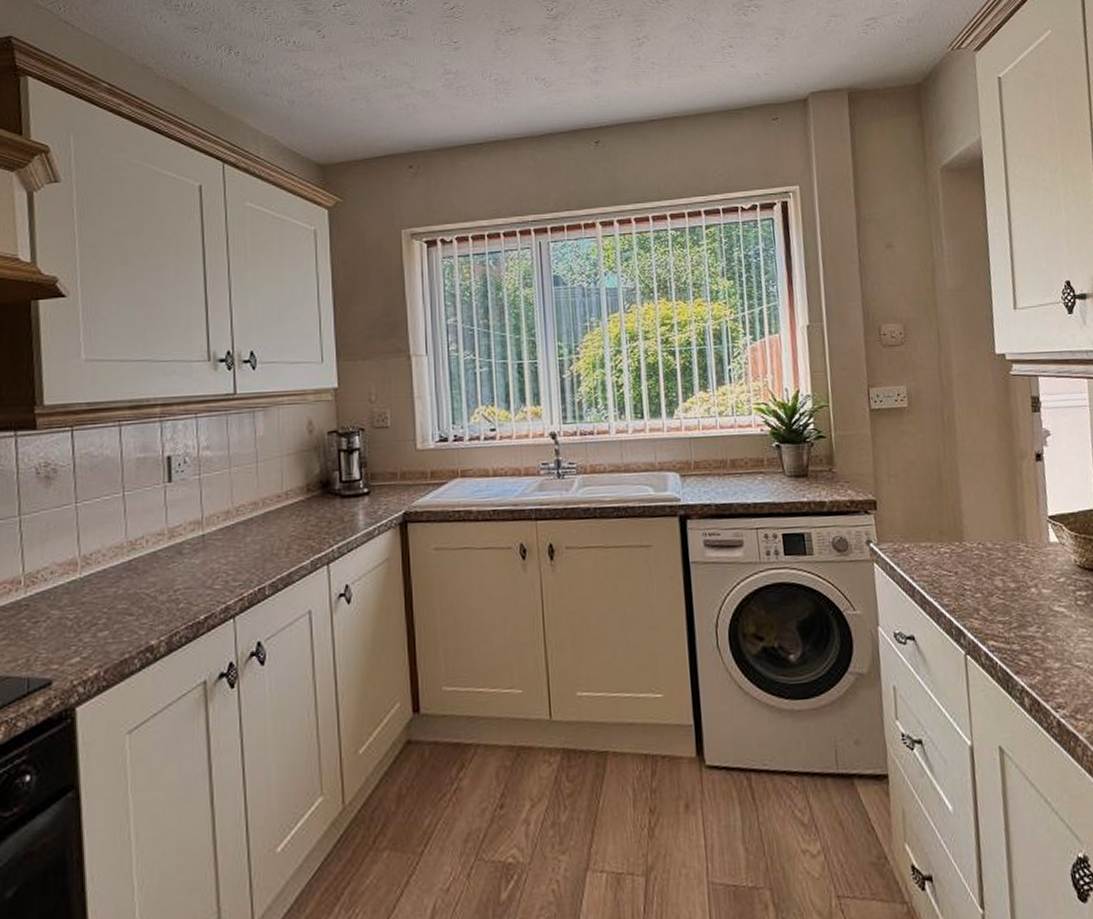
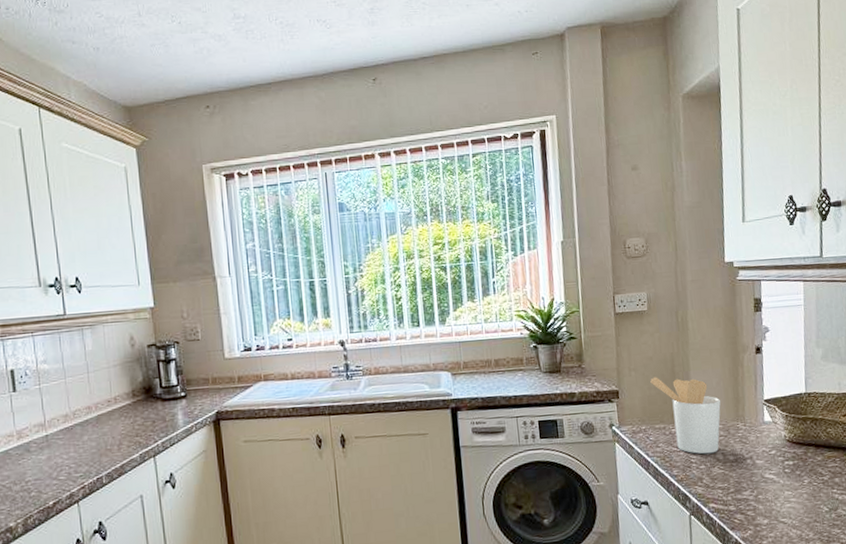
utensil holder: none [913,485,998,580] -> present [650,377,721,454]

